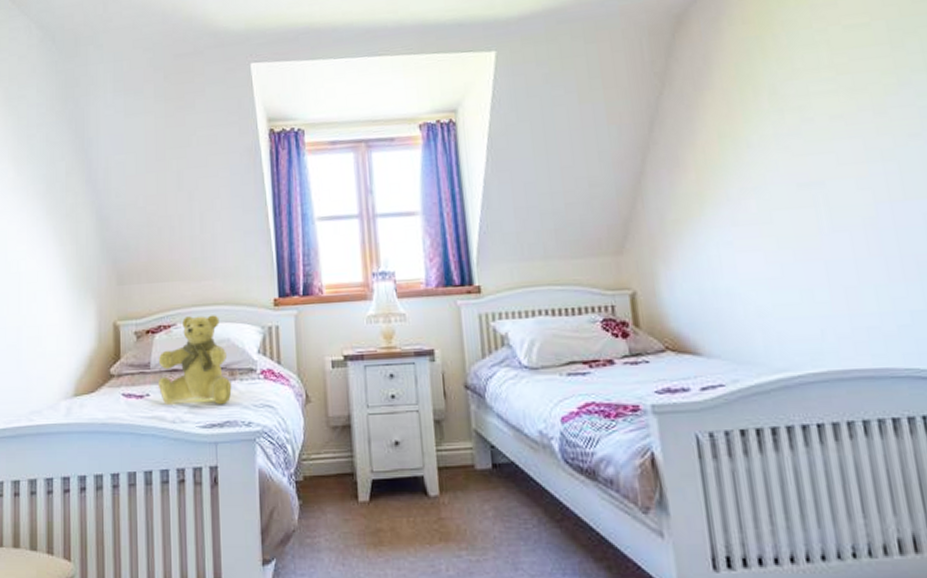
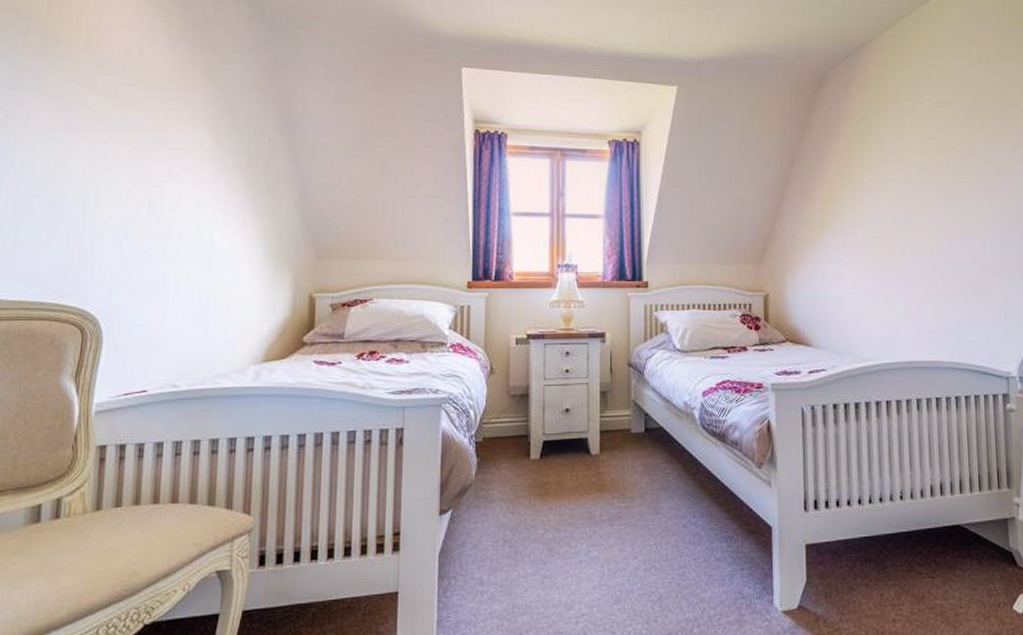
teddy bear: present [158,315,232,405] -> none [351,293,422,374]

